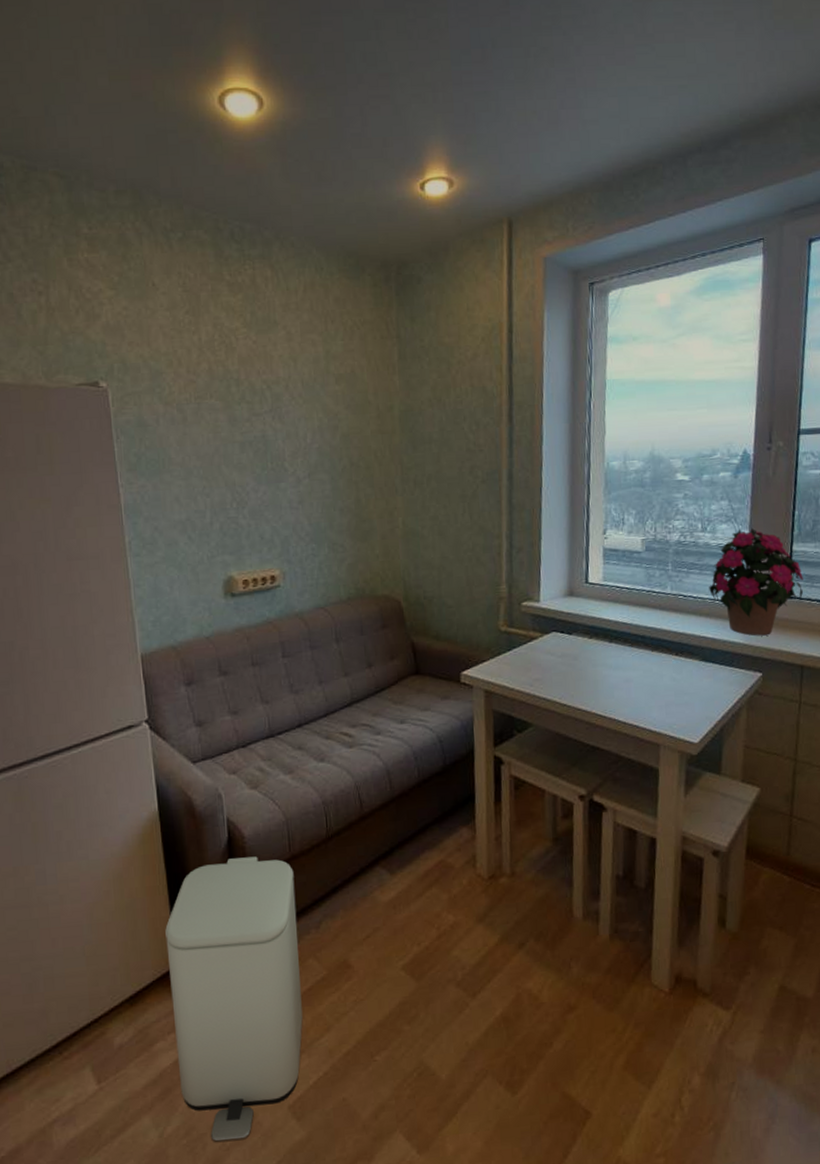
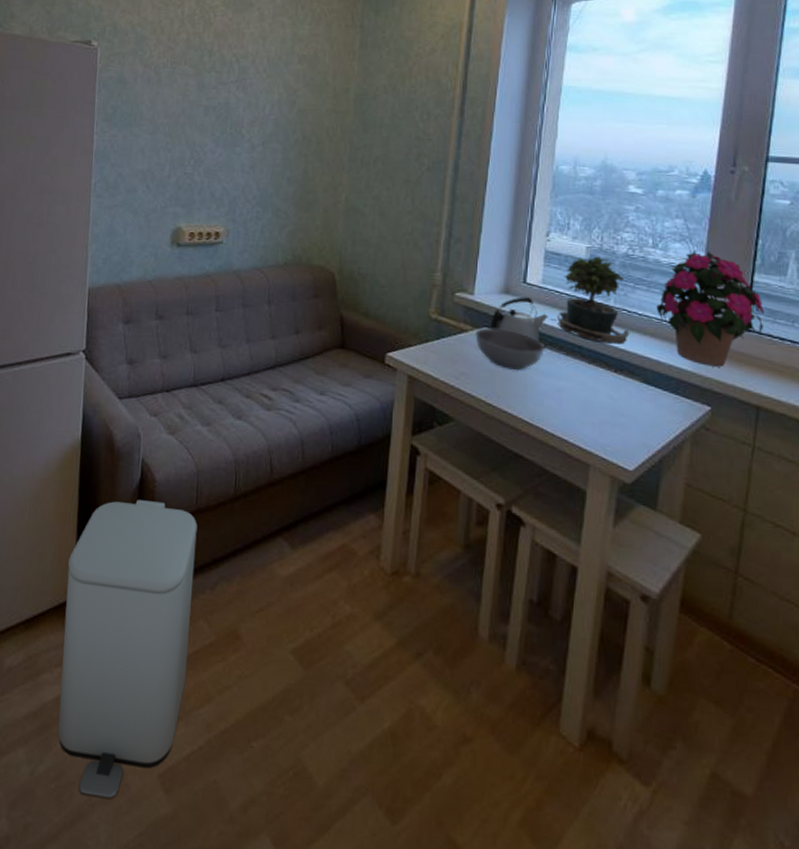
bowl: none [545,631,611,669] -> present [475,327,545,371]
kettle: none [558,596,612,638] -> present [490,297,548,342]
potted plant: none [599,547,687,630] -> present [535,256,630,344]

